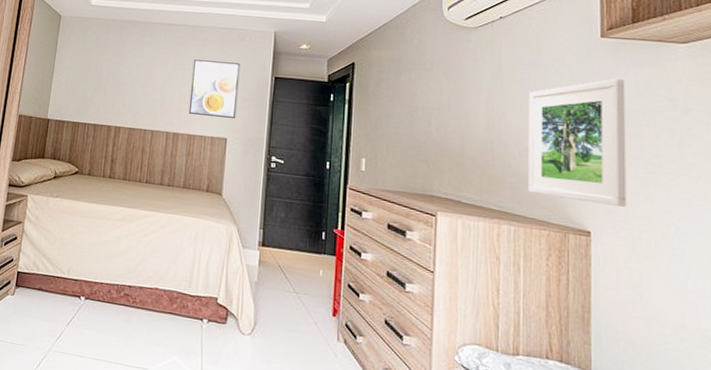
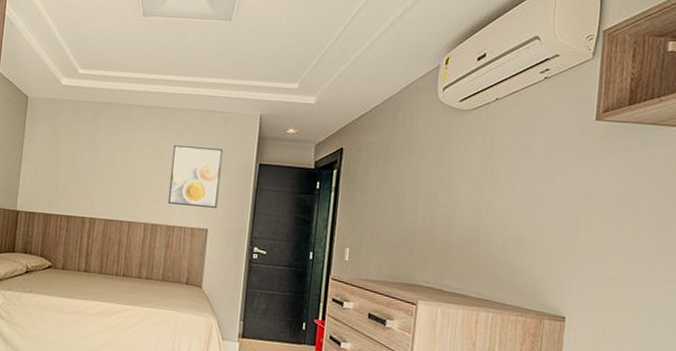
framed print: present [528,79,627,207] -> none [509,164,615,293]

